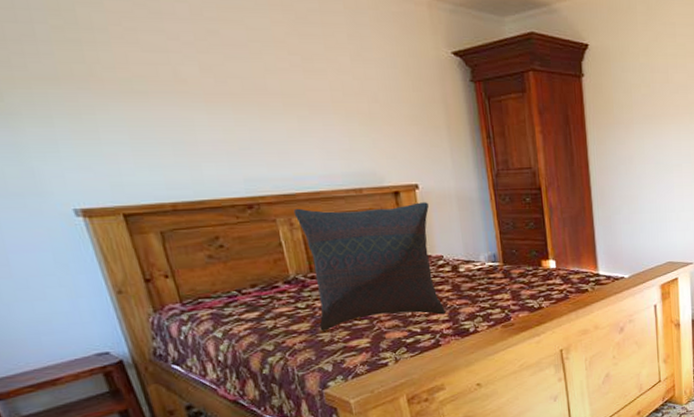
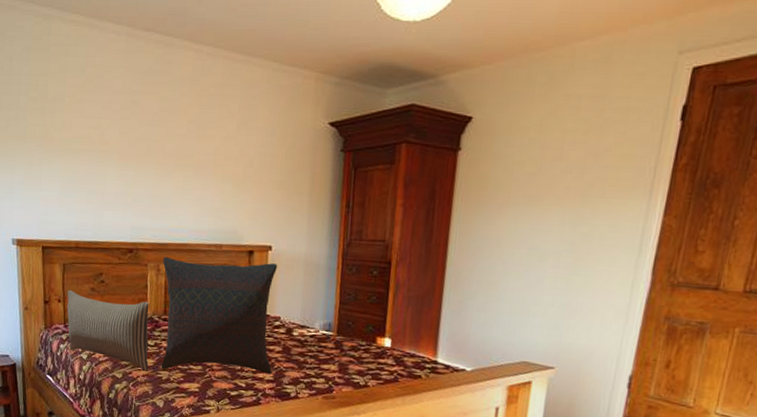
pillow: none [176,260,306,337] -> present [66,290,149,371]

